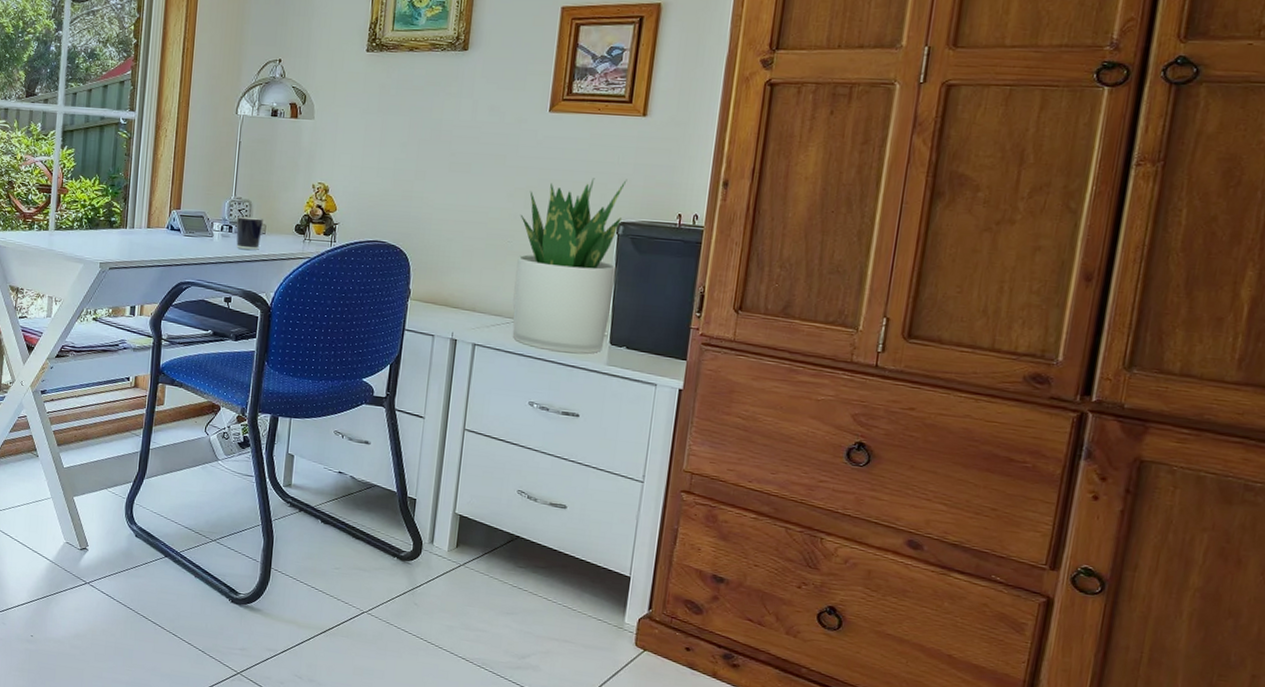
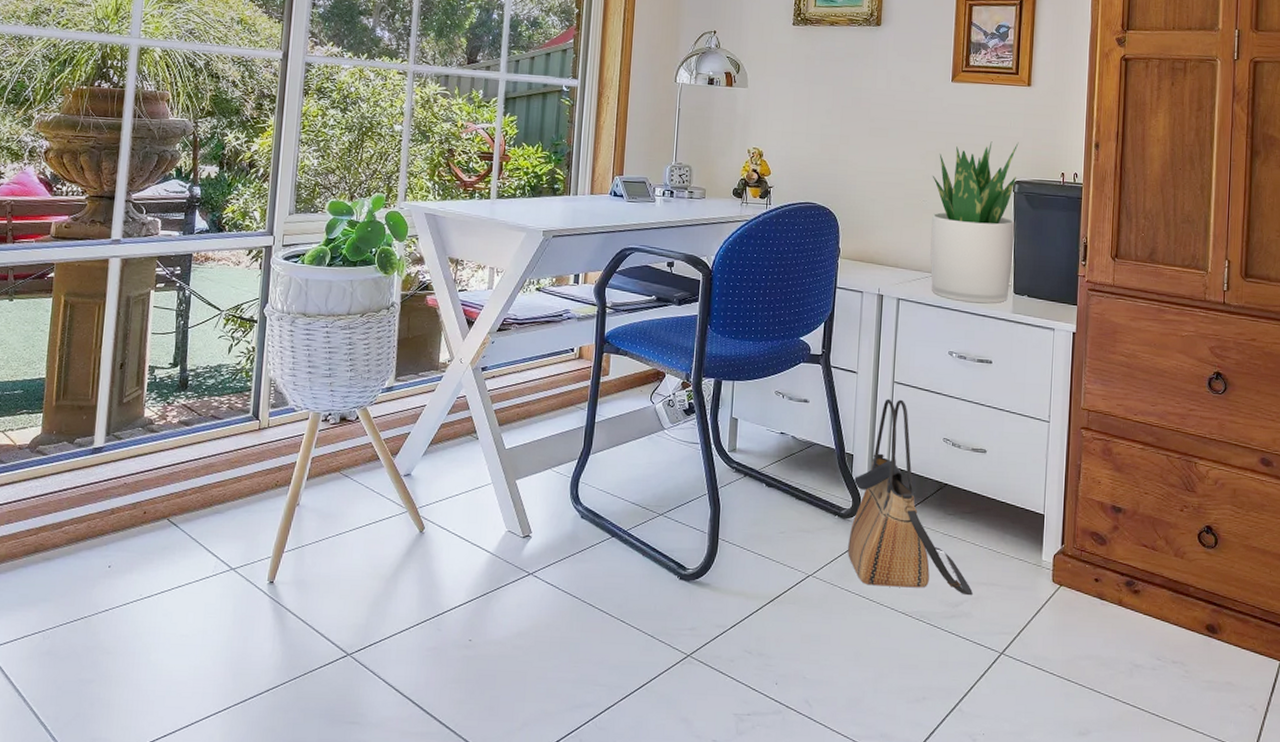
mug: present [236,216,263,250] -> none [677,181,703,214]
tote bag: none [406,446,542,650] -> present [848,398,973,596]

